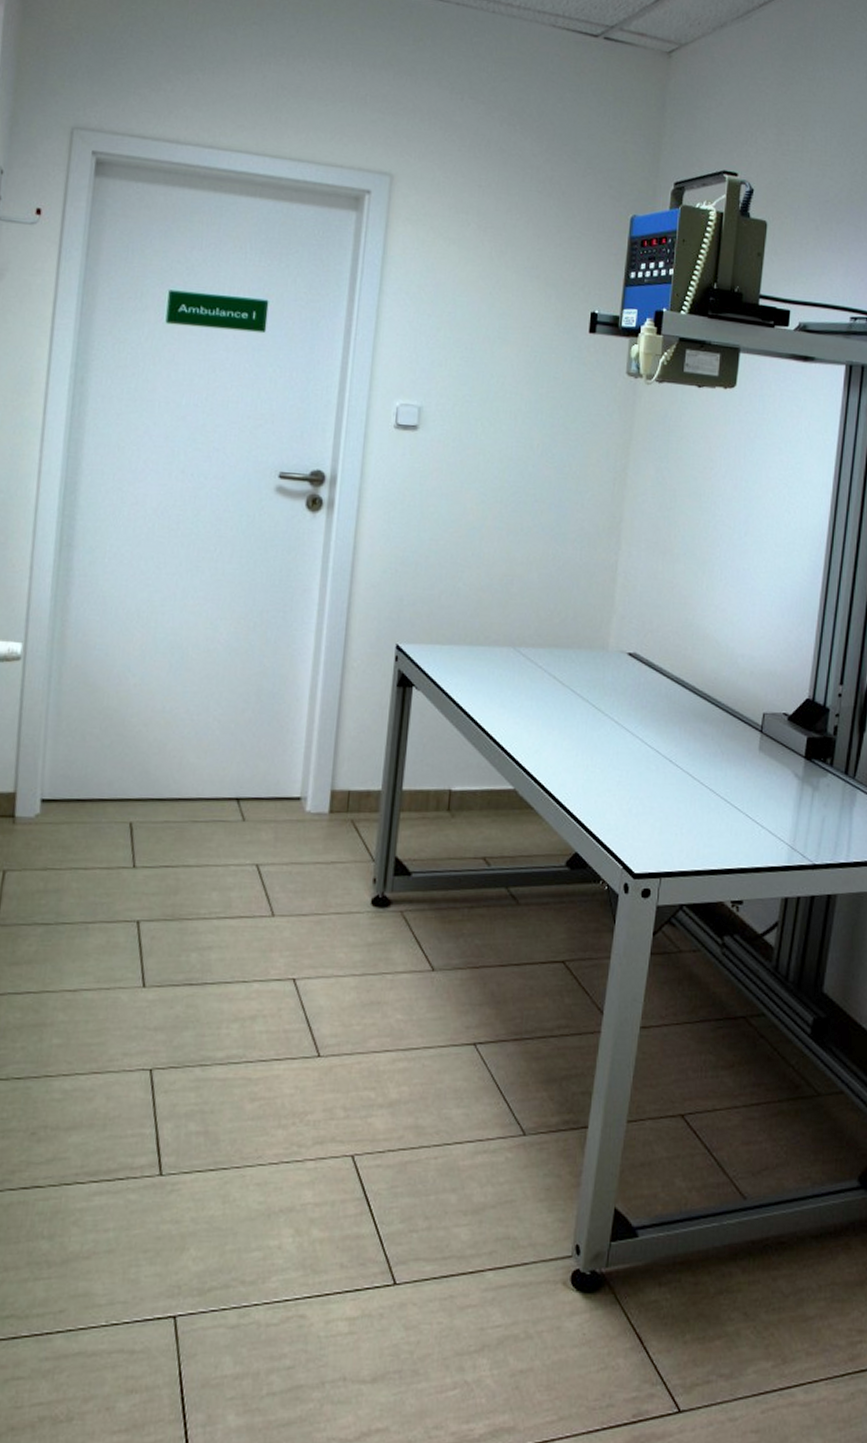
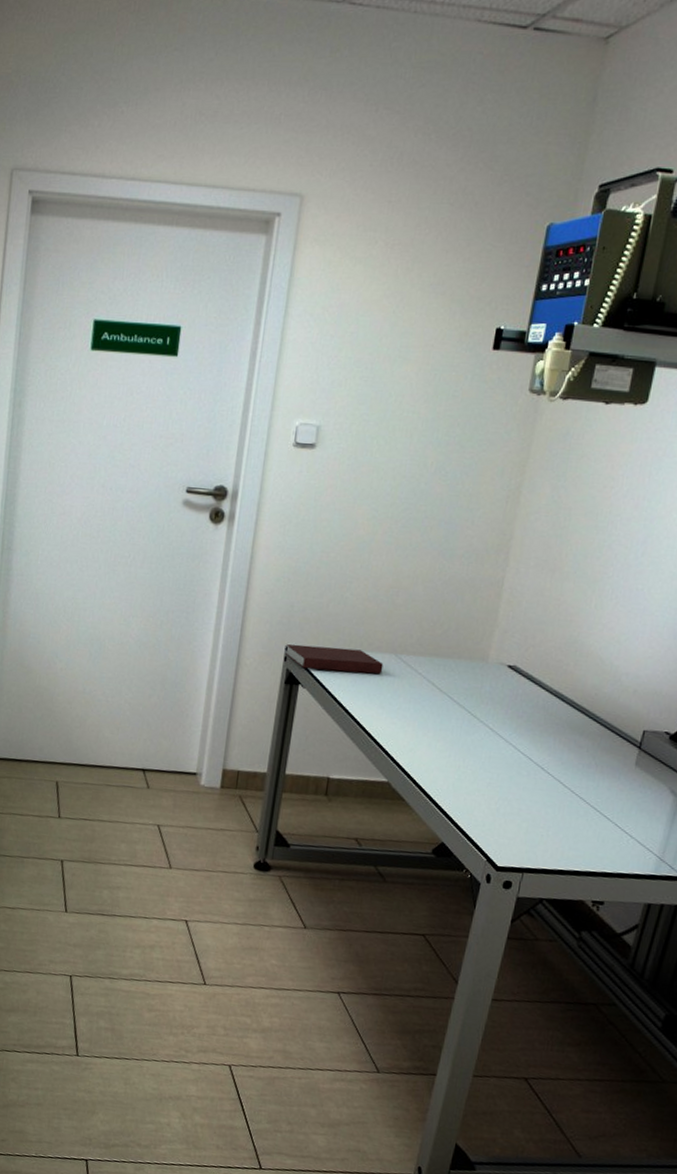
notebook: none [396,641,502,670] -> present [285,644,384,674]

